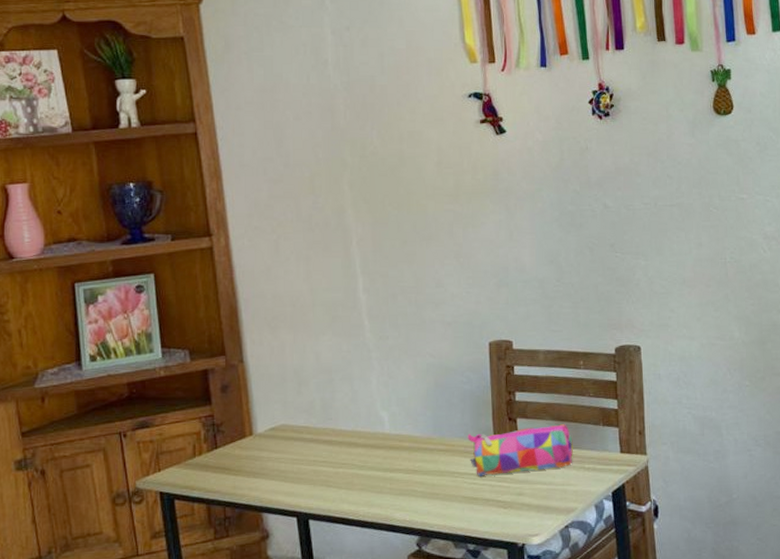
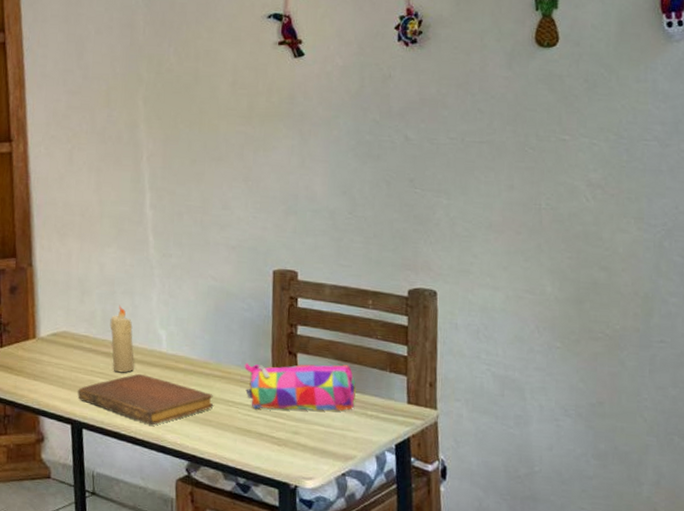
notebook: none [301,457,440,507] -> present [78,373,214,425]
candle: none [330,392,358,459] -> present [110,306,134,373]

